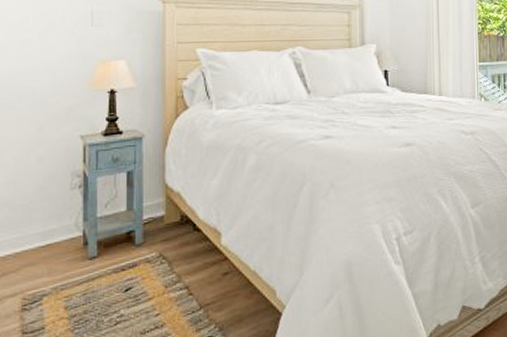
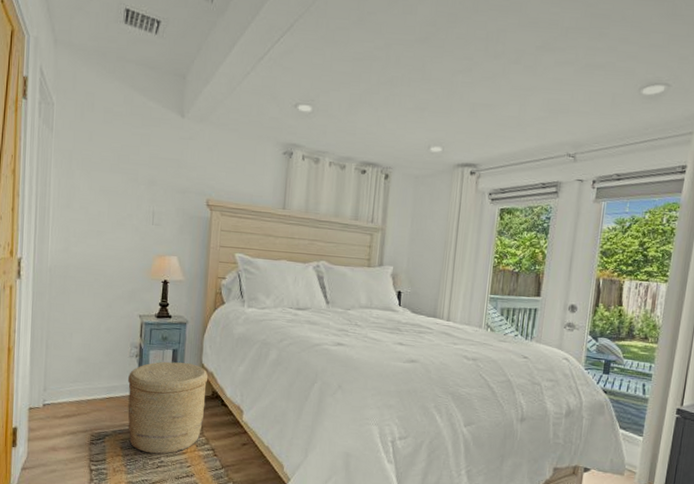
woven basket: none [71,185,175,309] -> present [128,361,209,455]

